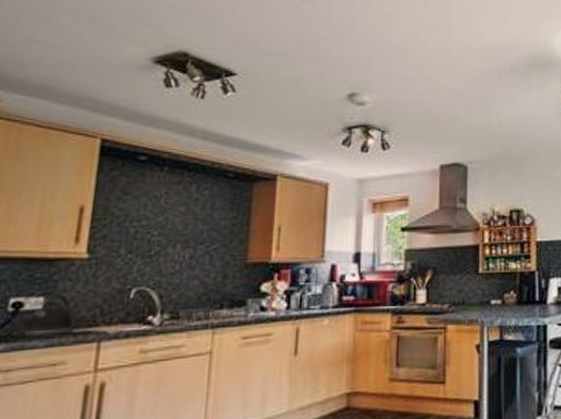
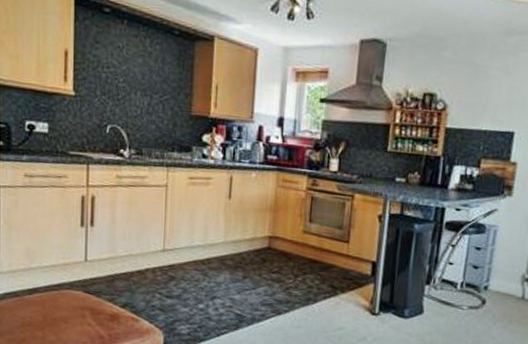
kettle: present [23,293,74,337] -> none [37,121,70,155]

